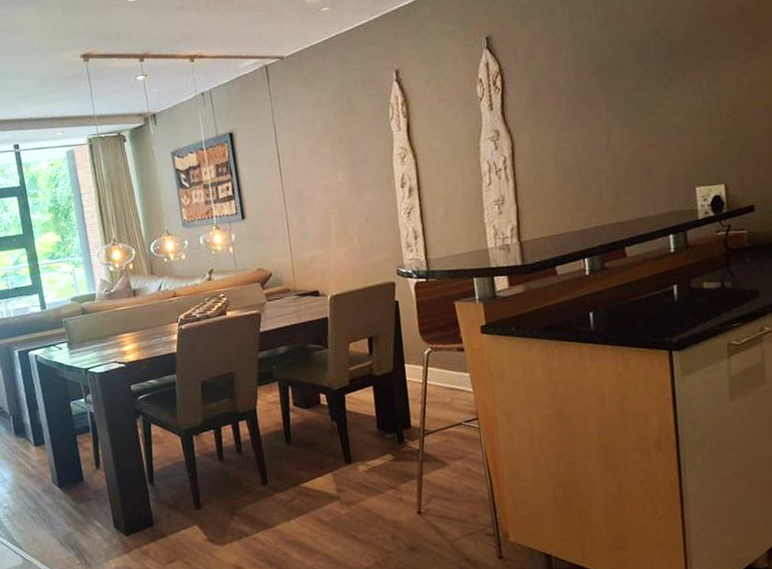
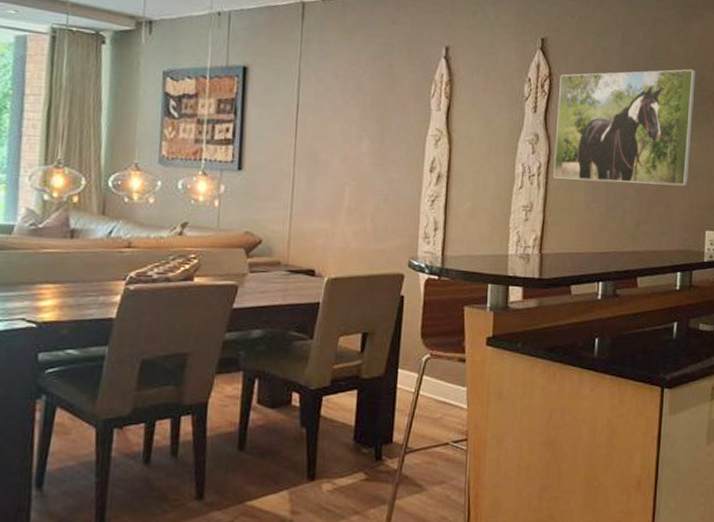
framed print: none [511,24,668,168] -> present [554,69,696,186]

